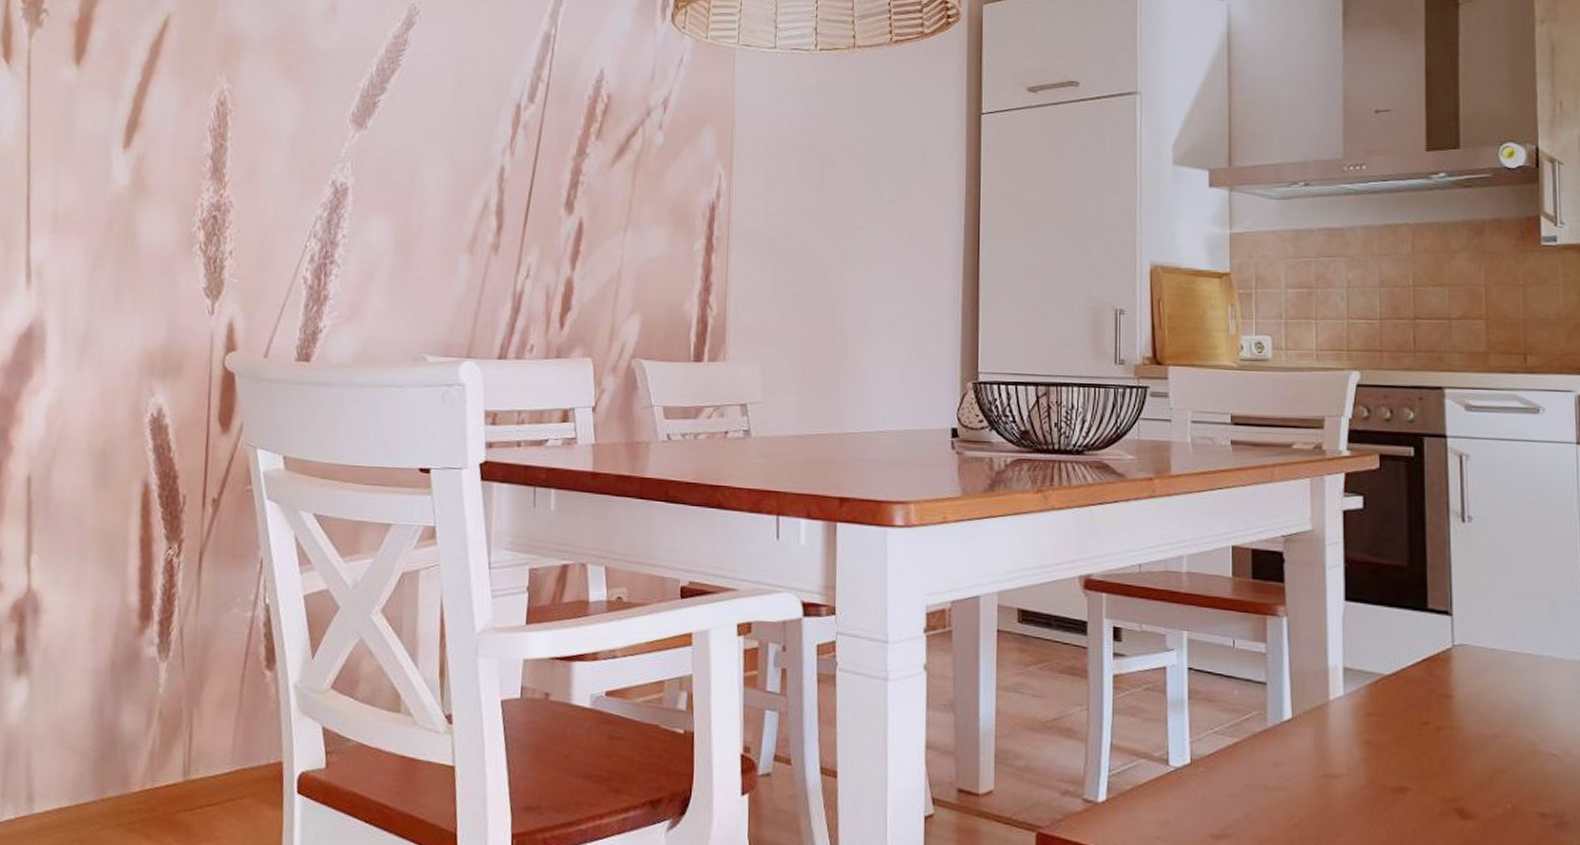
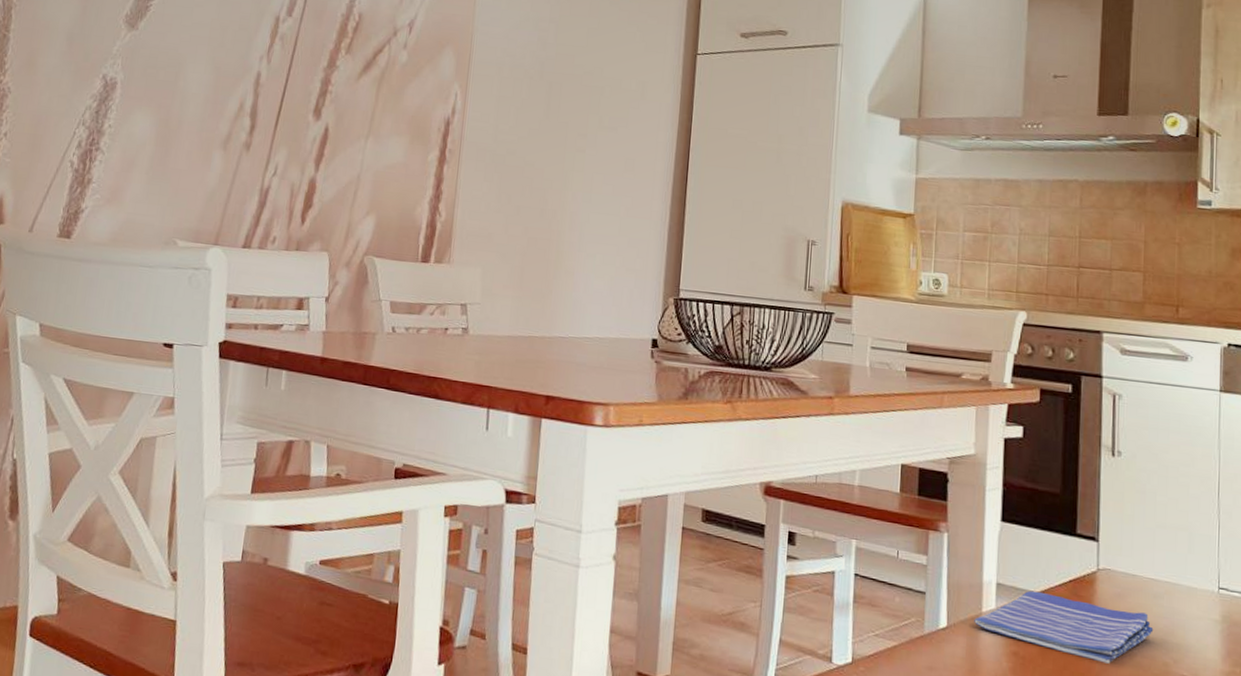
dish towel: none [1321,673,1518,746] -> present [974,590,1154,664]

